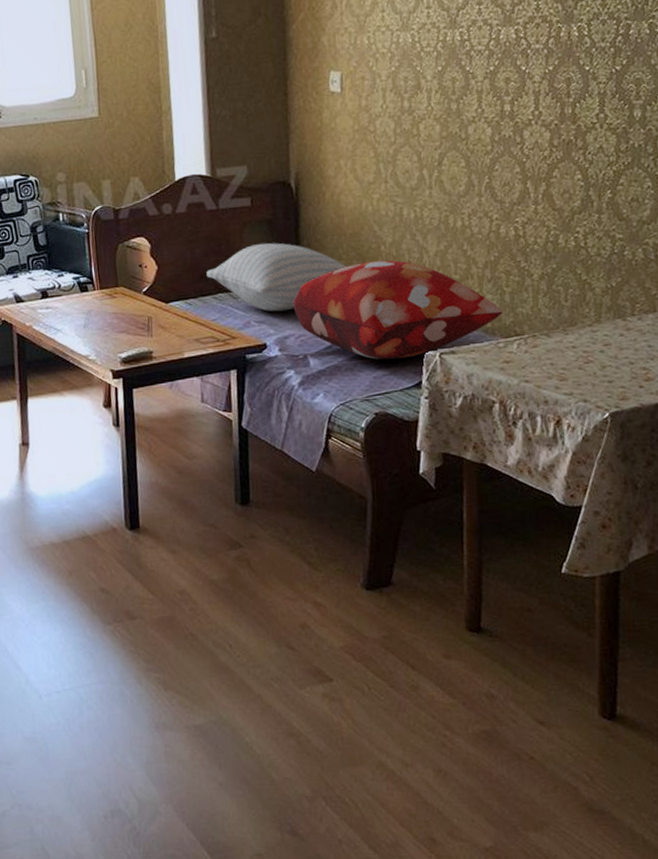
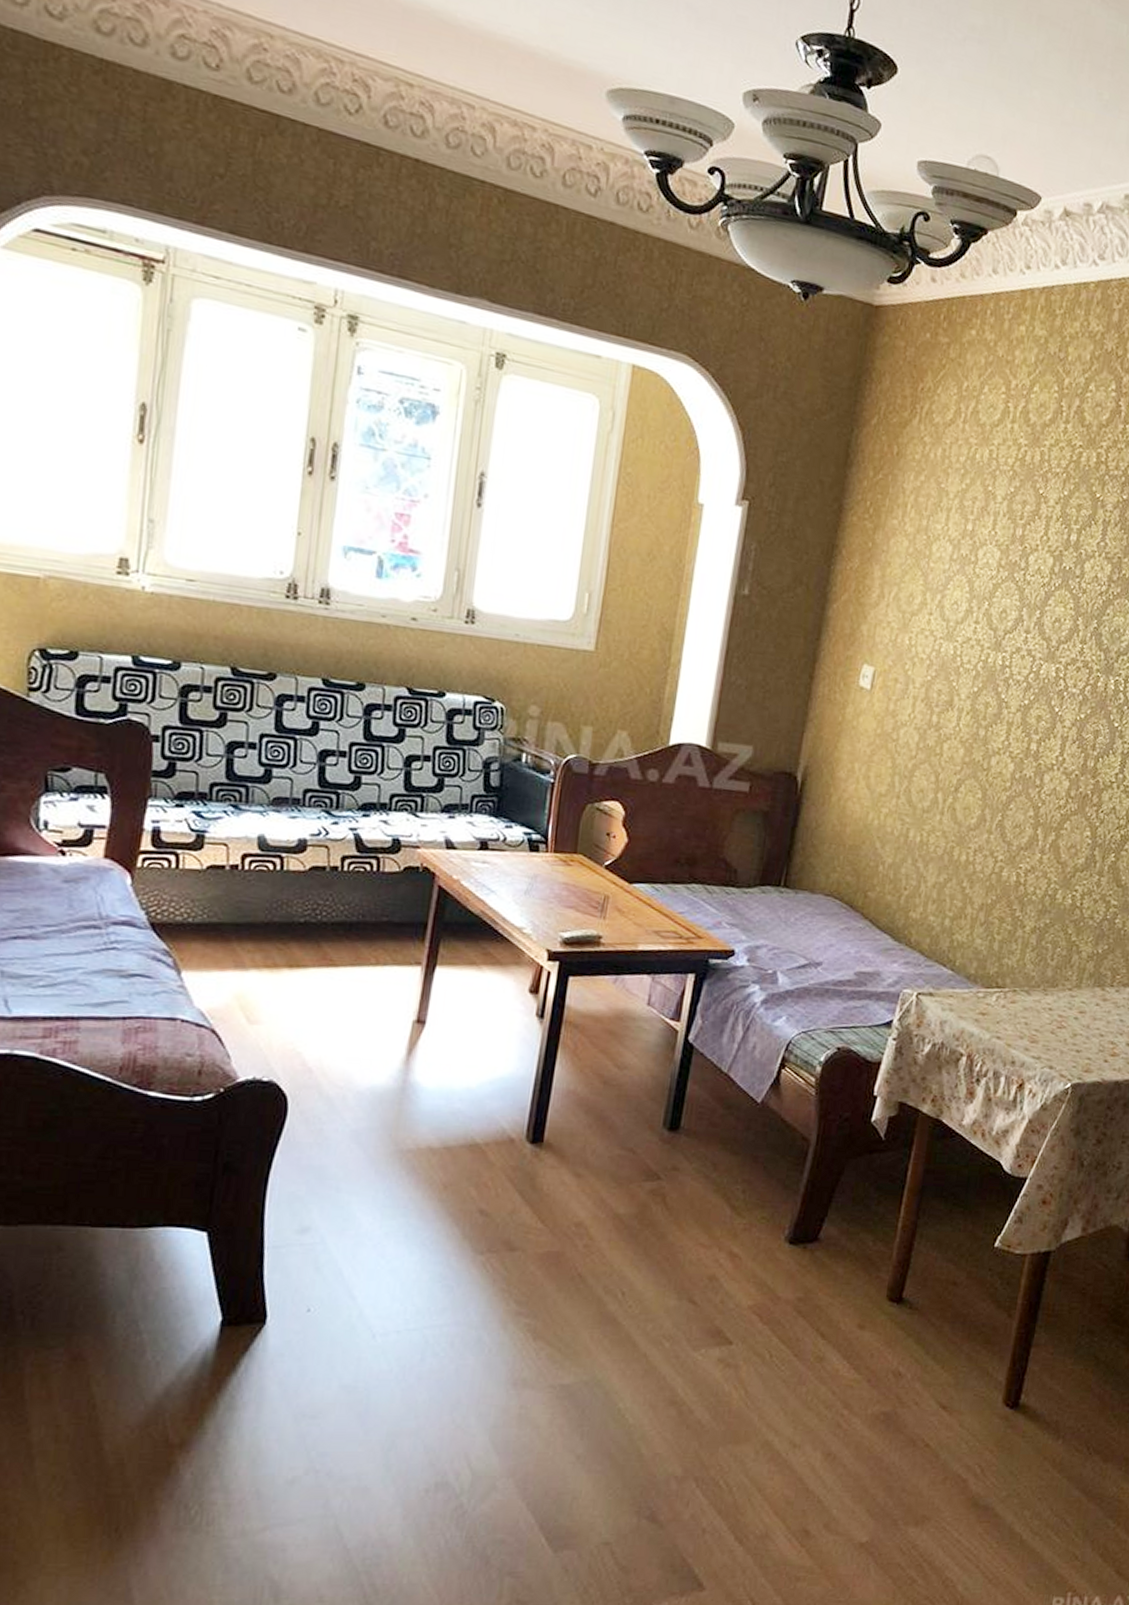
pillow: present [206,242,347,312] -> none [683,836,840,918]
decorative pillow: present [292,260,503,360] -> none [772,879,989,992]

